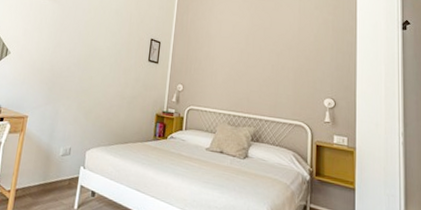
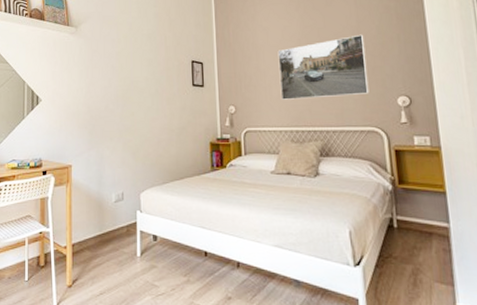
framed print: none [224,39,303,92] -> present [277,34,370,100]

